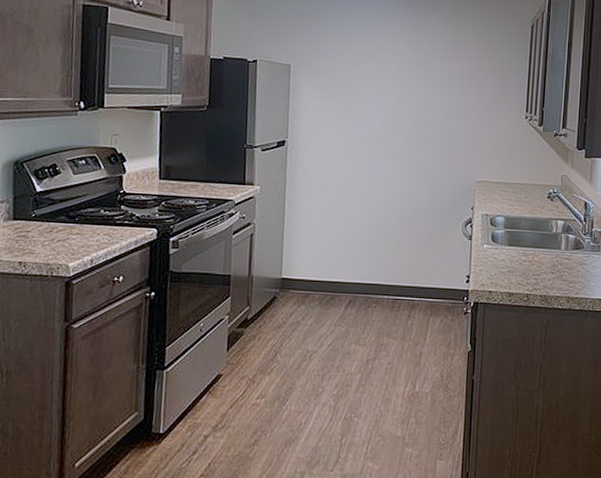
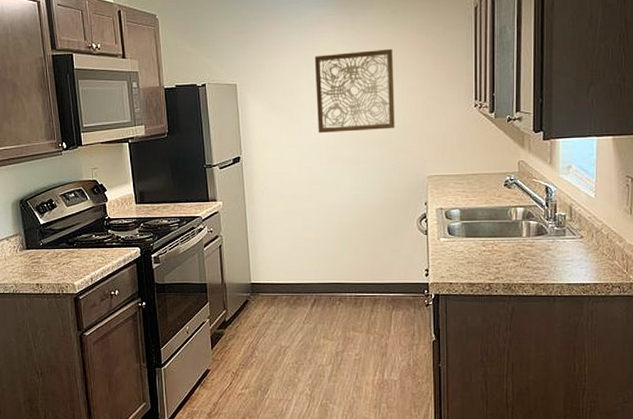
wall art: none [371,48,453,131] -> present [314,48,395,133]

